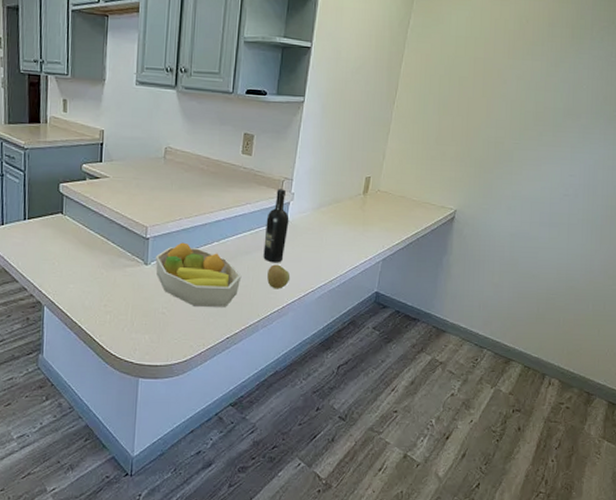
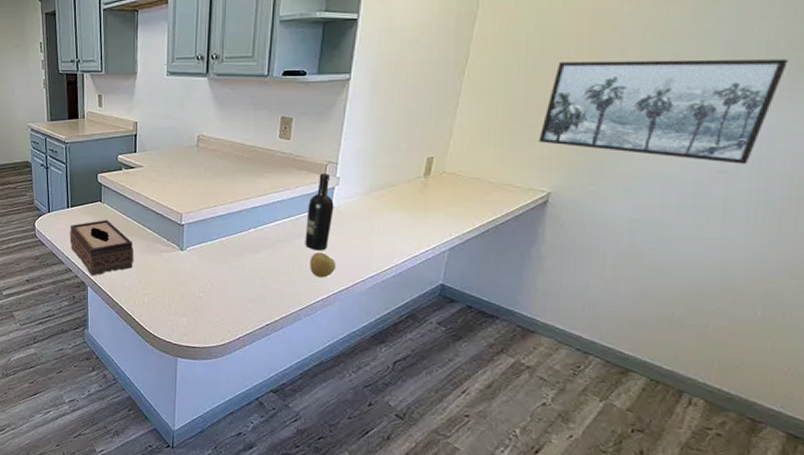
tissue box: none [25,232,96,295] -> present [70,219,134,276]
fruit bowl: present [155,242,242,307] -> none [190,229,281,294]
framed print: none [448,100,604,190] -> present [538,59,788,164]

